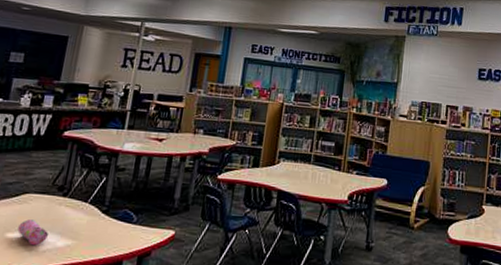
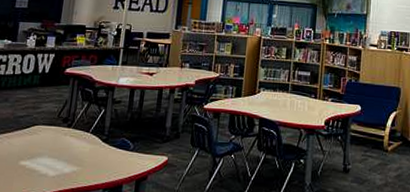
pencil case: present [17,219,49,246] -> none [30,149,57,172]

